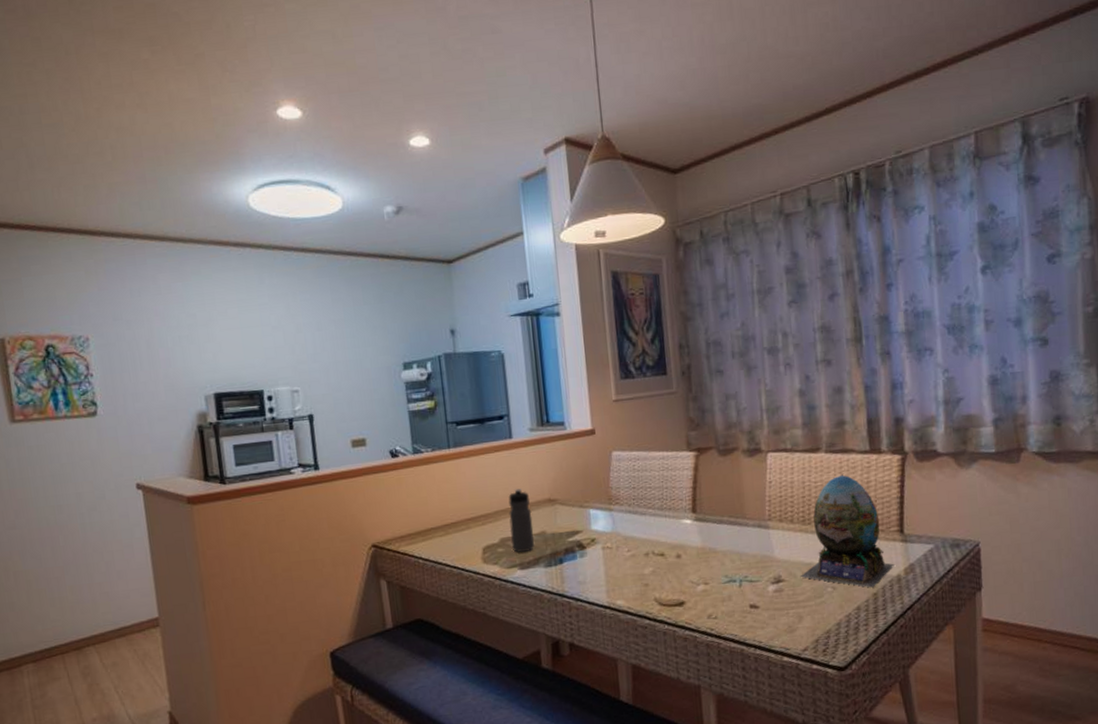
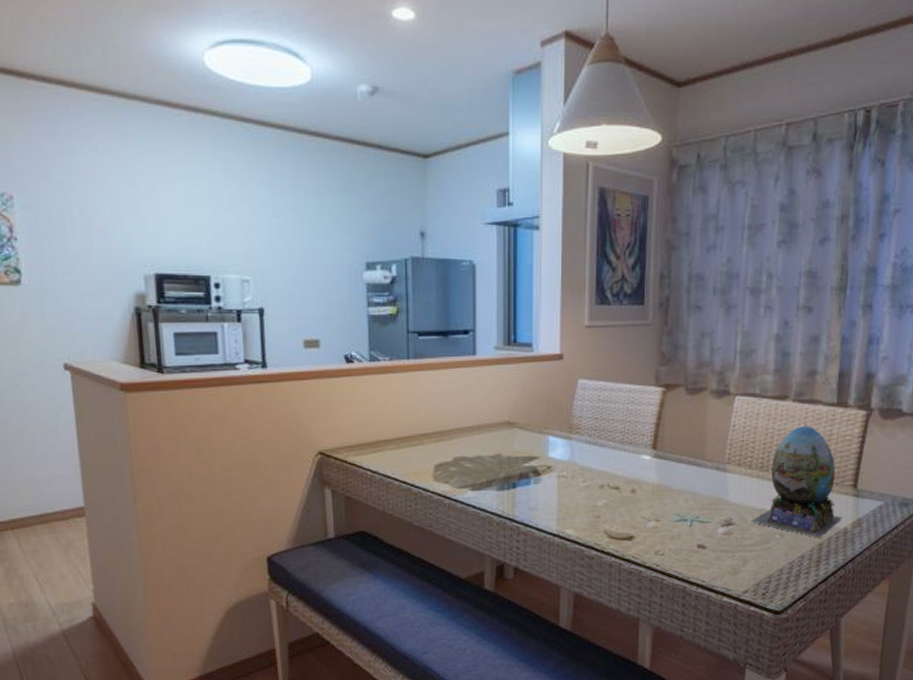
water bottle: present [508,489,534,552] -> none [464,408,489,473]

